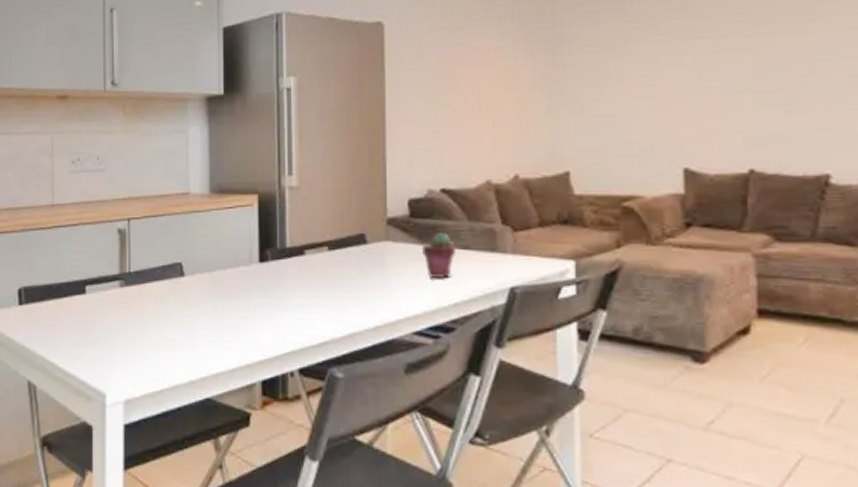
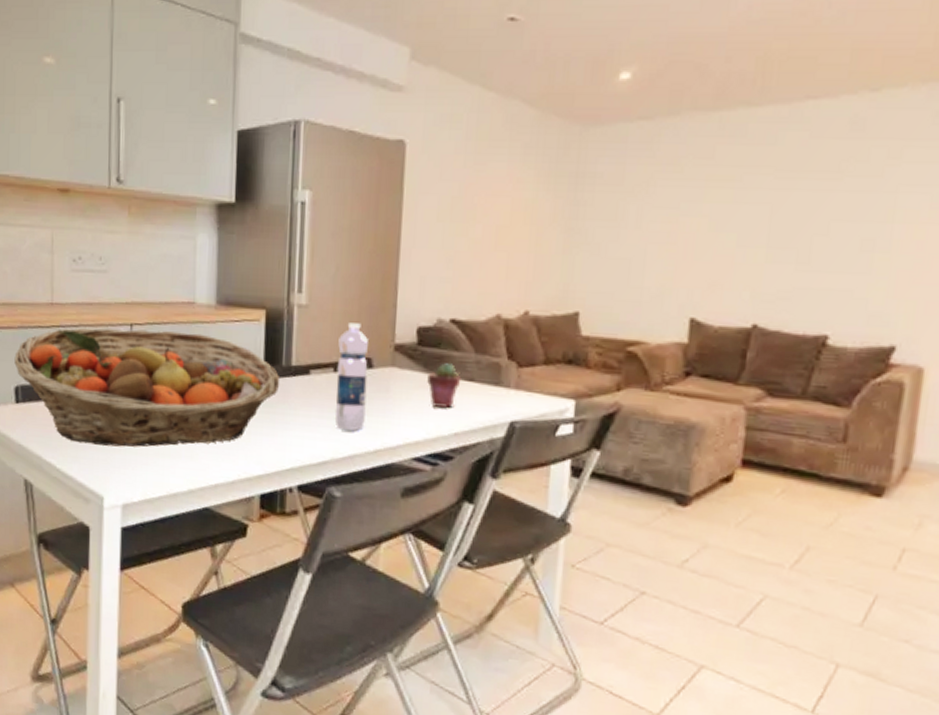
fruit basket: none [17,223,276,342] -> present [14,328,281,447]
water bottle: none [331,200,363,308] -> present [334,323,368,431]

